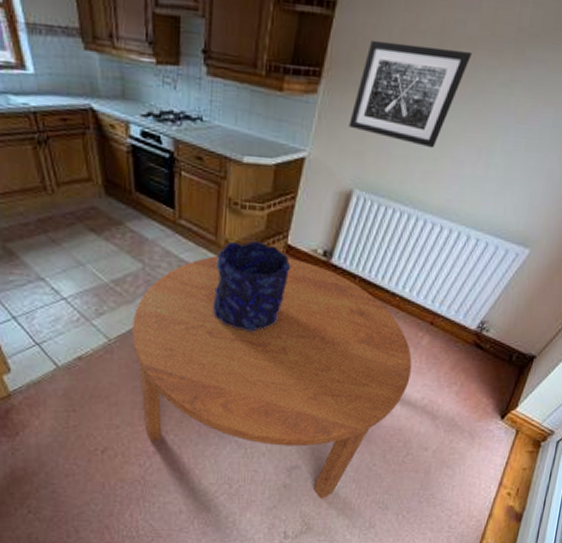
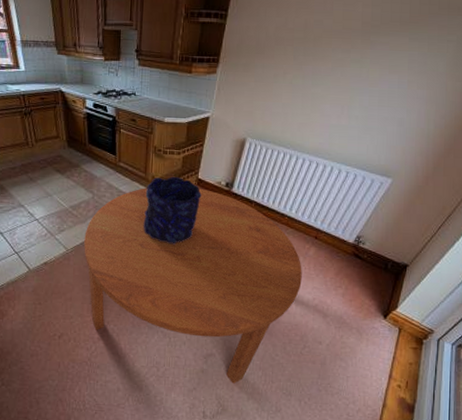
wall art: present [349,39,473,149] -> none [241,36,330,107]

